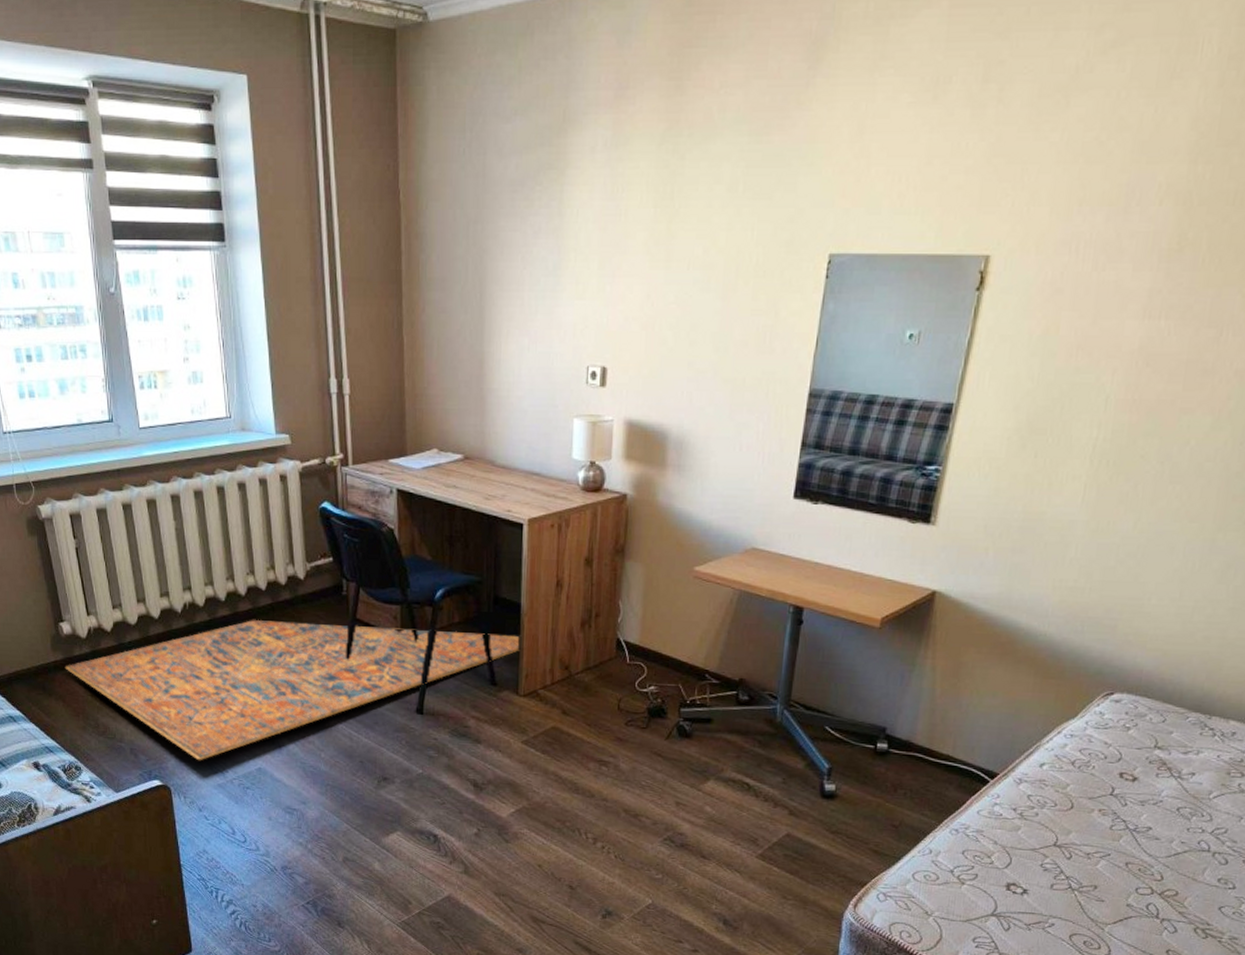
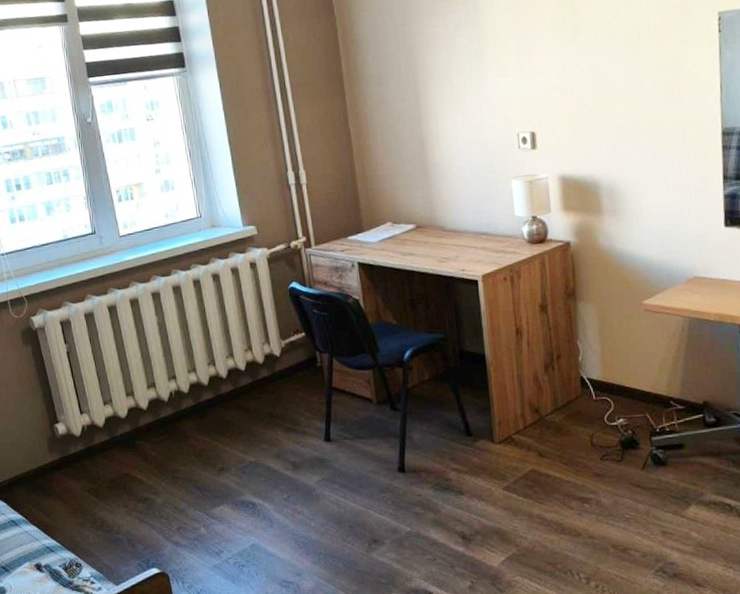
rug: present [65,620,520,761] -> none [61,385,490,544]

